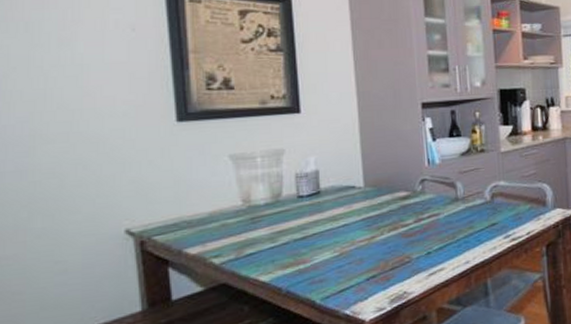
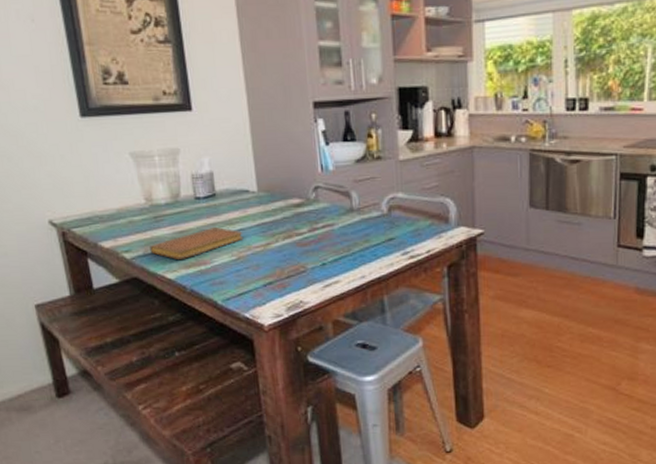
notebook: none [243,224,348,261] -> present [150,227,244,261]

